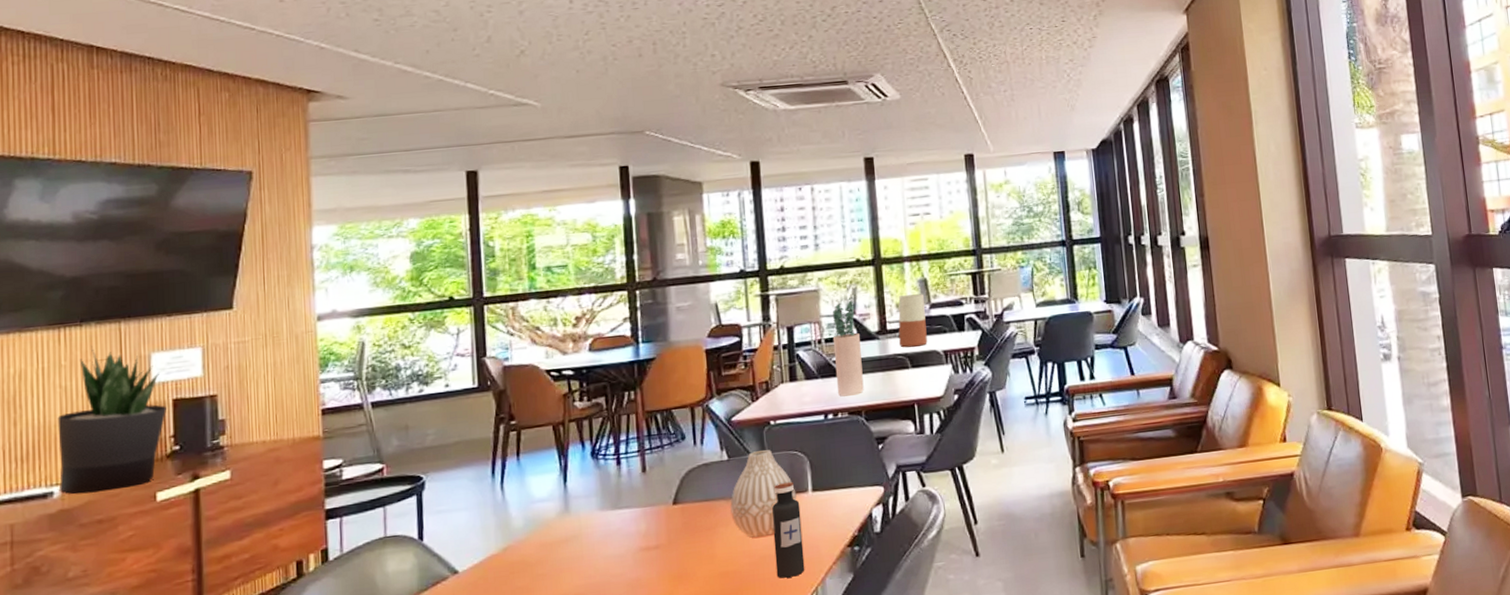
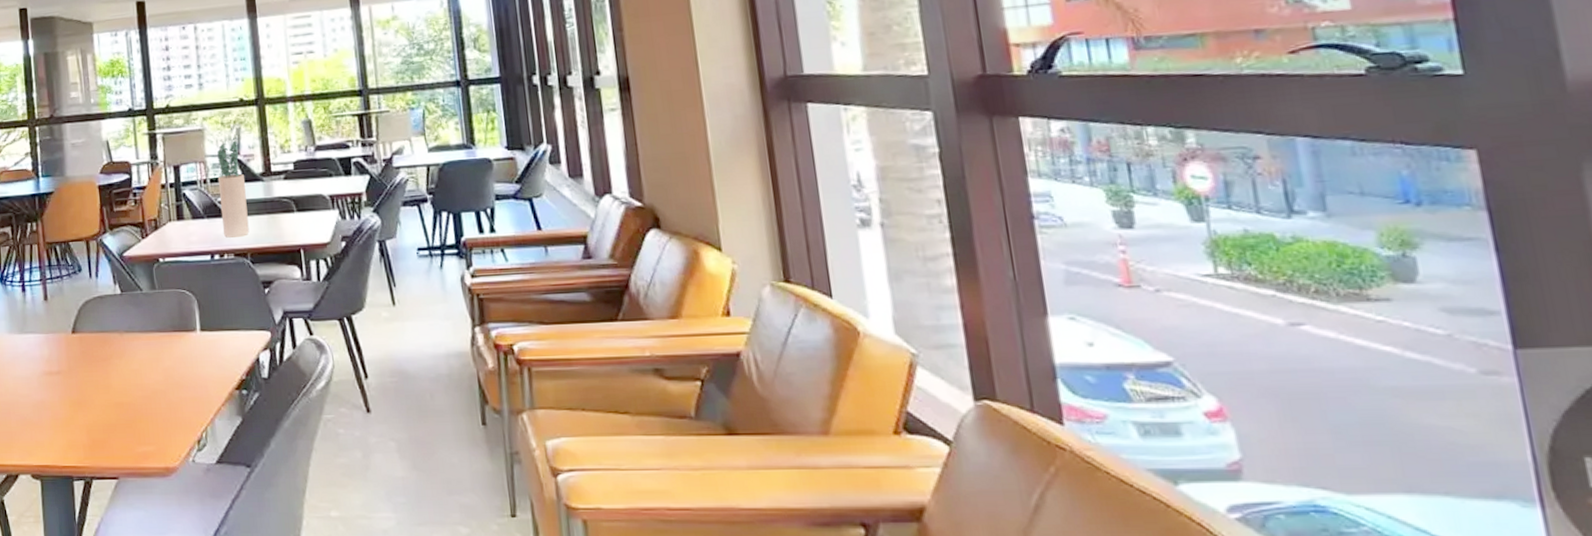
vase: present [730,450,797,538] -> none [123,287,186,373]
water bottle: present [771,481,805,578] -> none [162,319,195,415]
vase: present [898,294,928,348] -> none [282,135,313,191]

